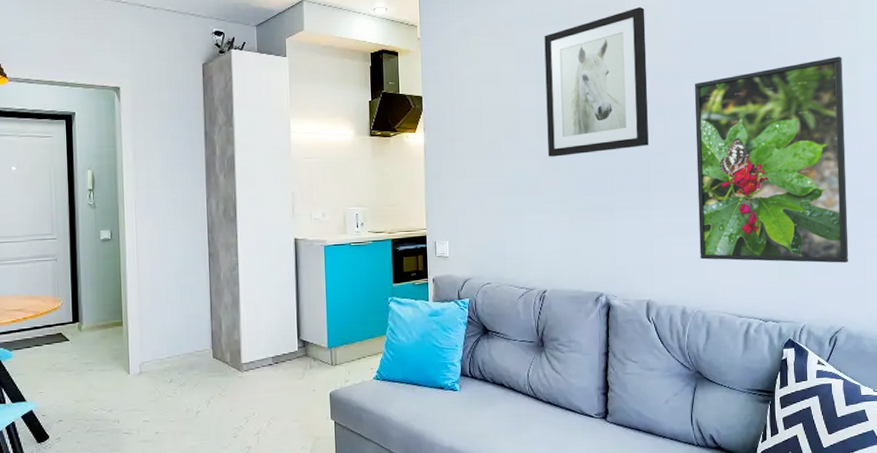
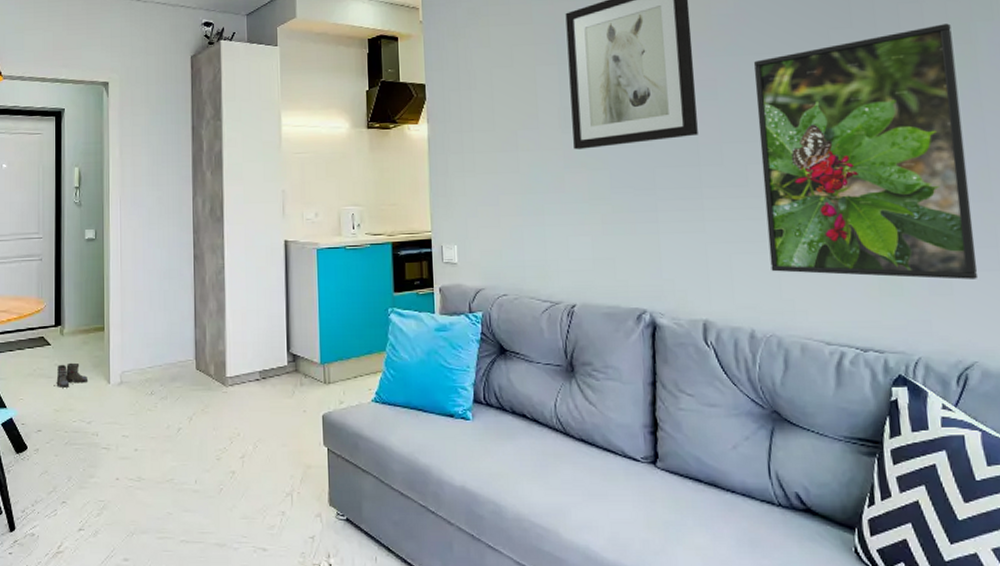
boots: none [76,356,108,380] -> present [56,362,89,388]

